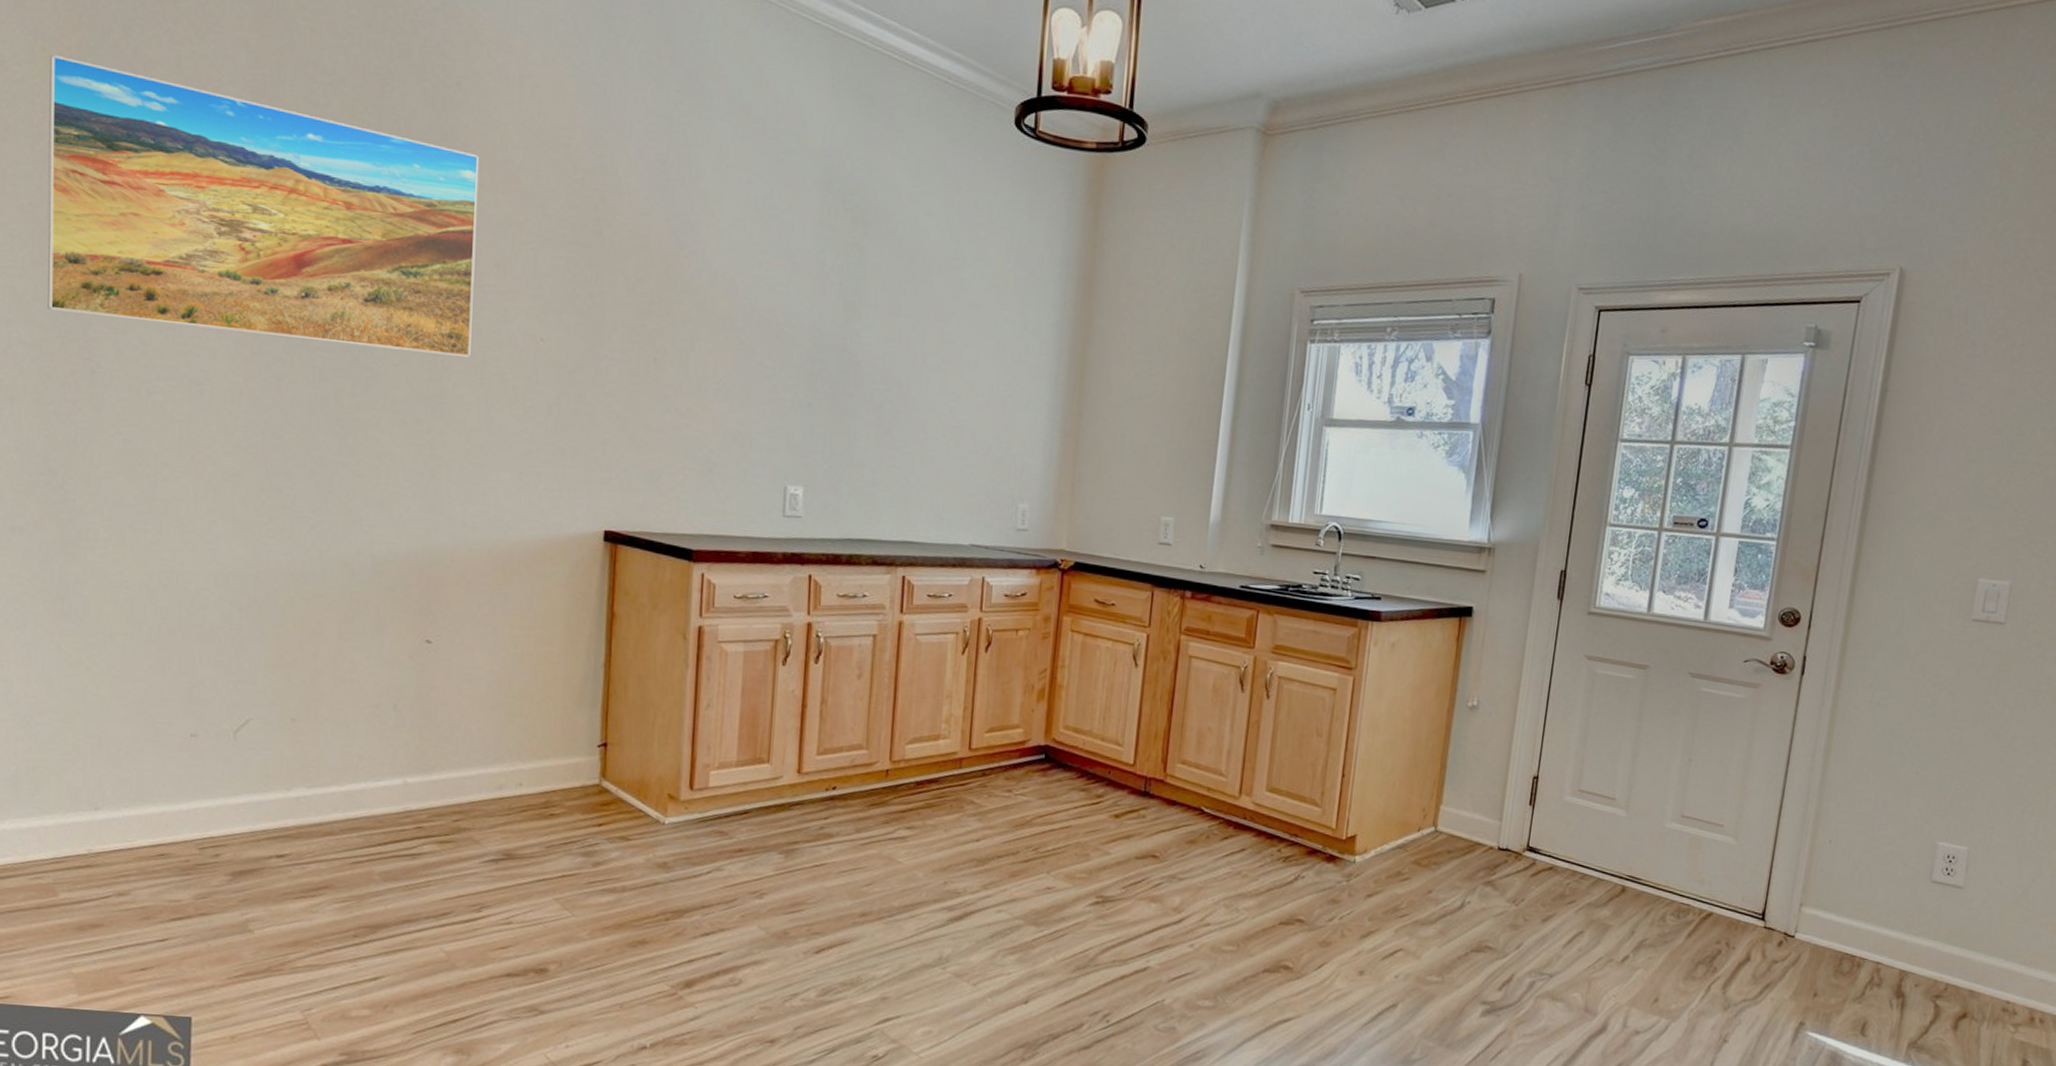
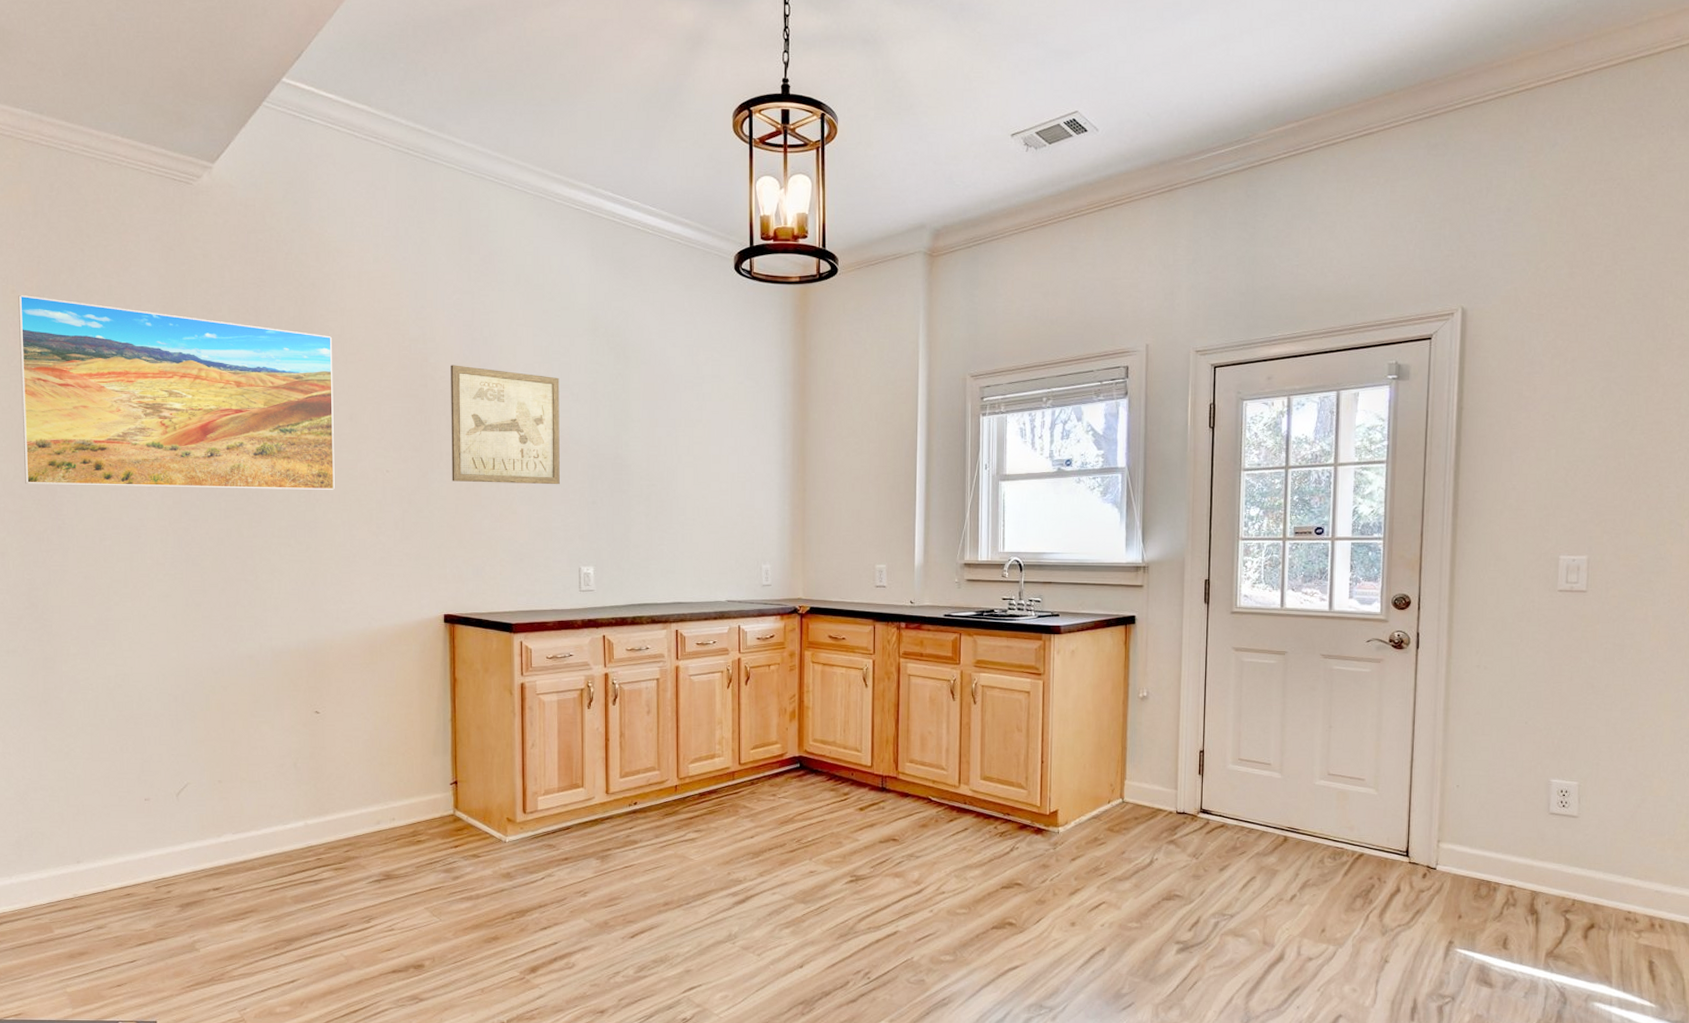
wall art: none [626,209,777,379] -> present [451,365,560,485]

